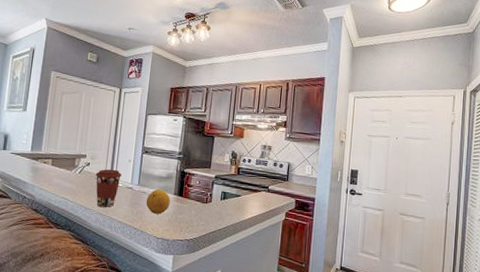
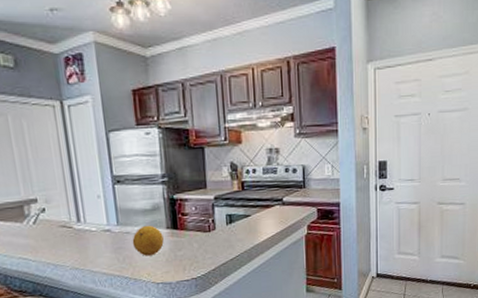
coffee cup: present [95,169,122,207] -> none [56,210,93,260]

